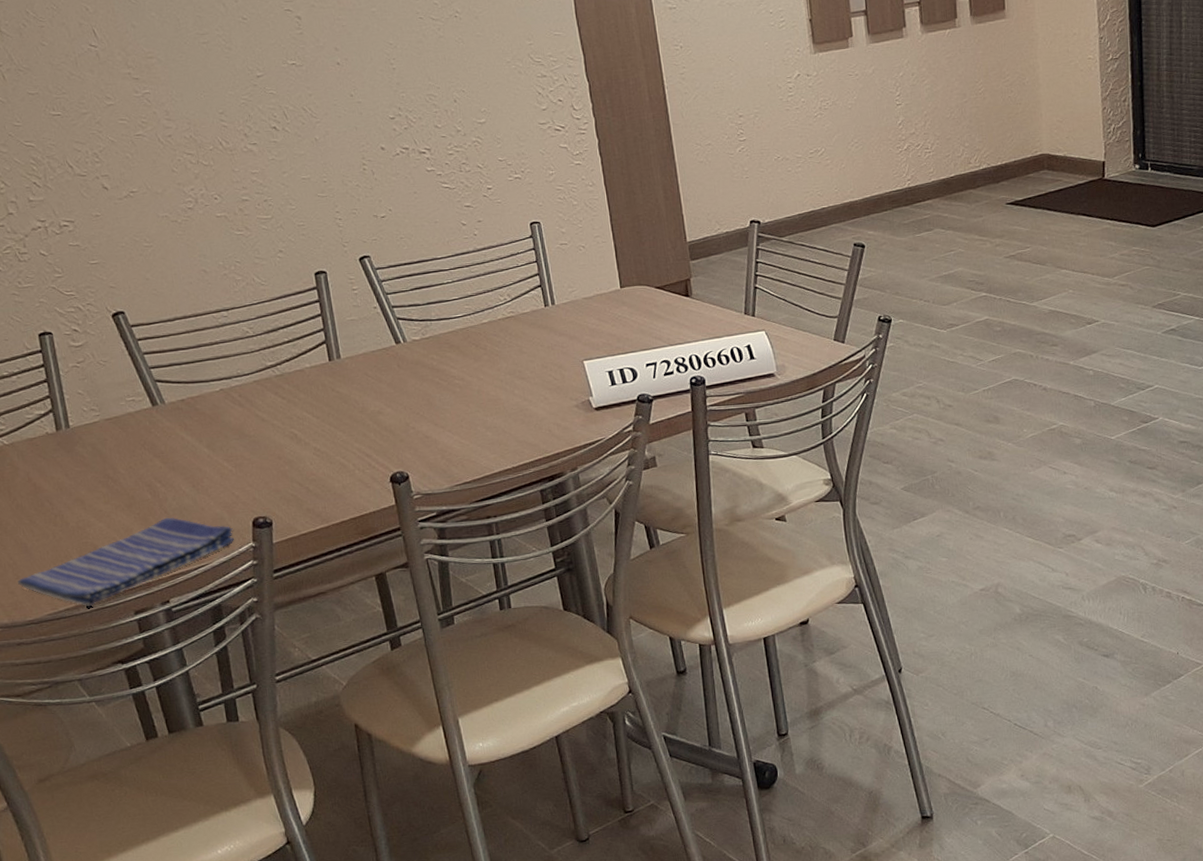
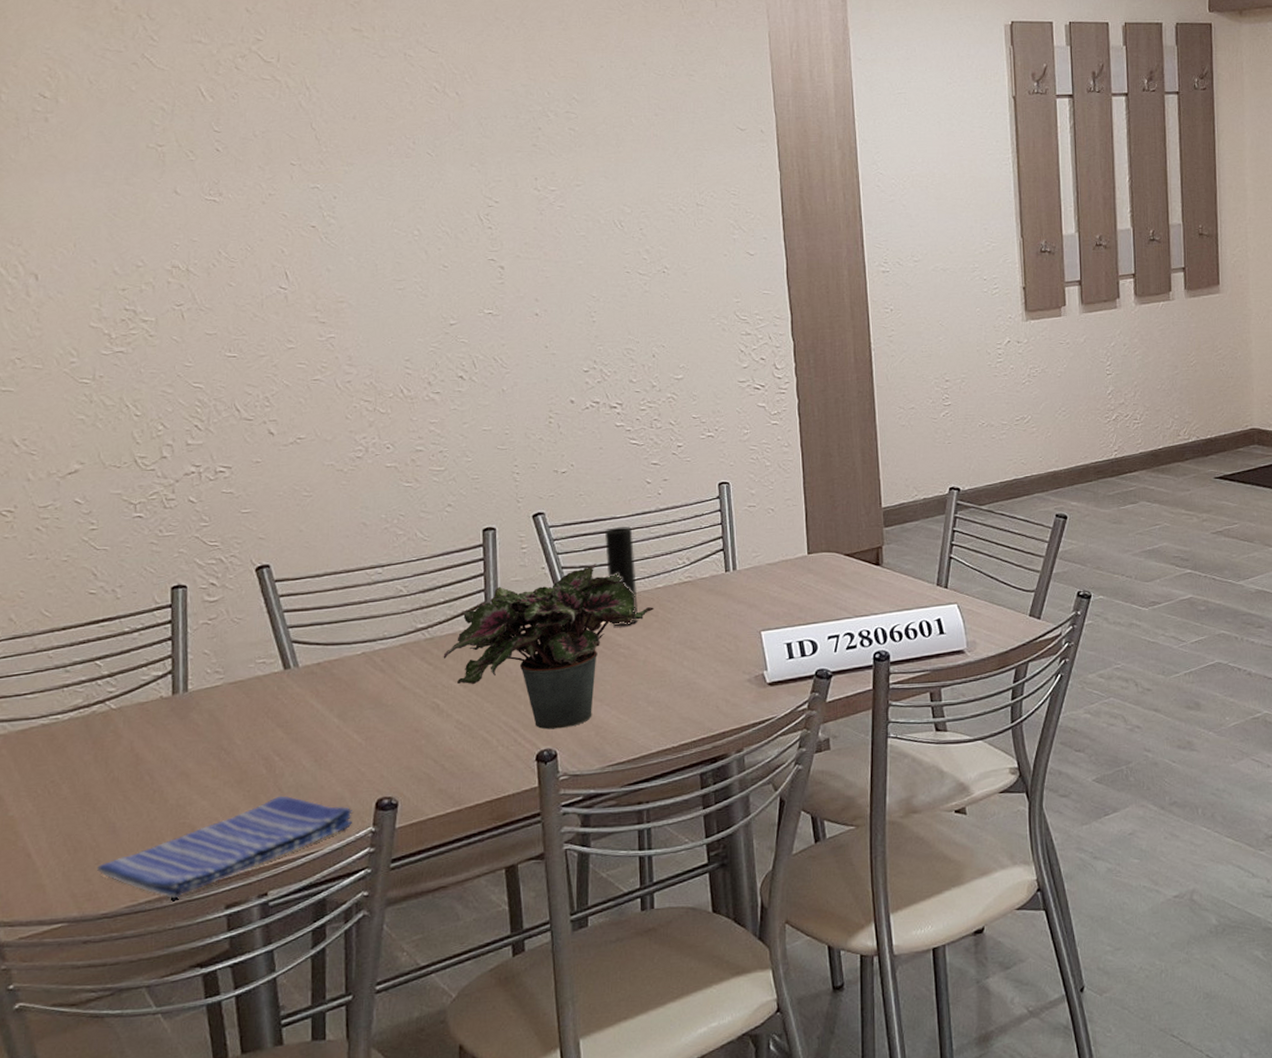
potted plant: none [294,302,483,454] -> present [443,564,654,730]
cup: none [428,267,469,360] -> present [605,527,639,627]

